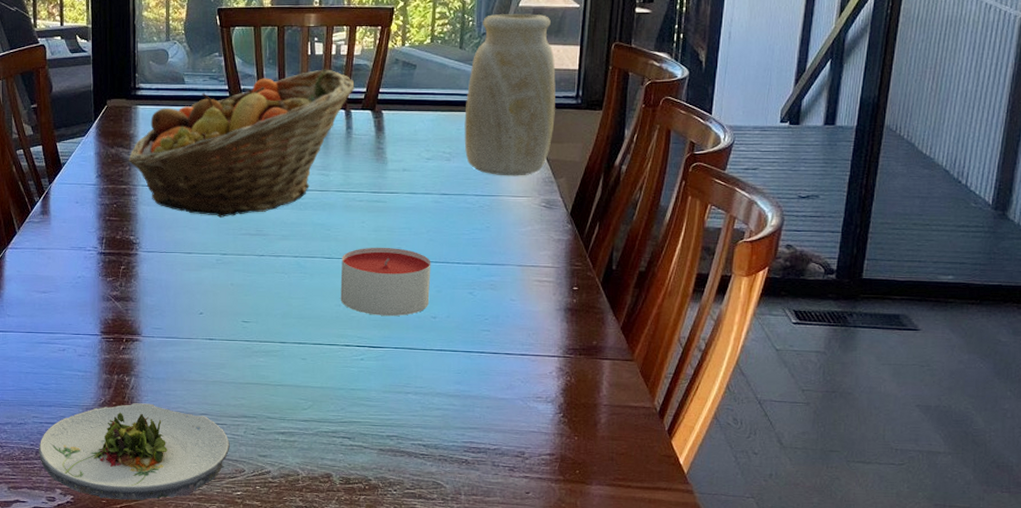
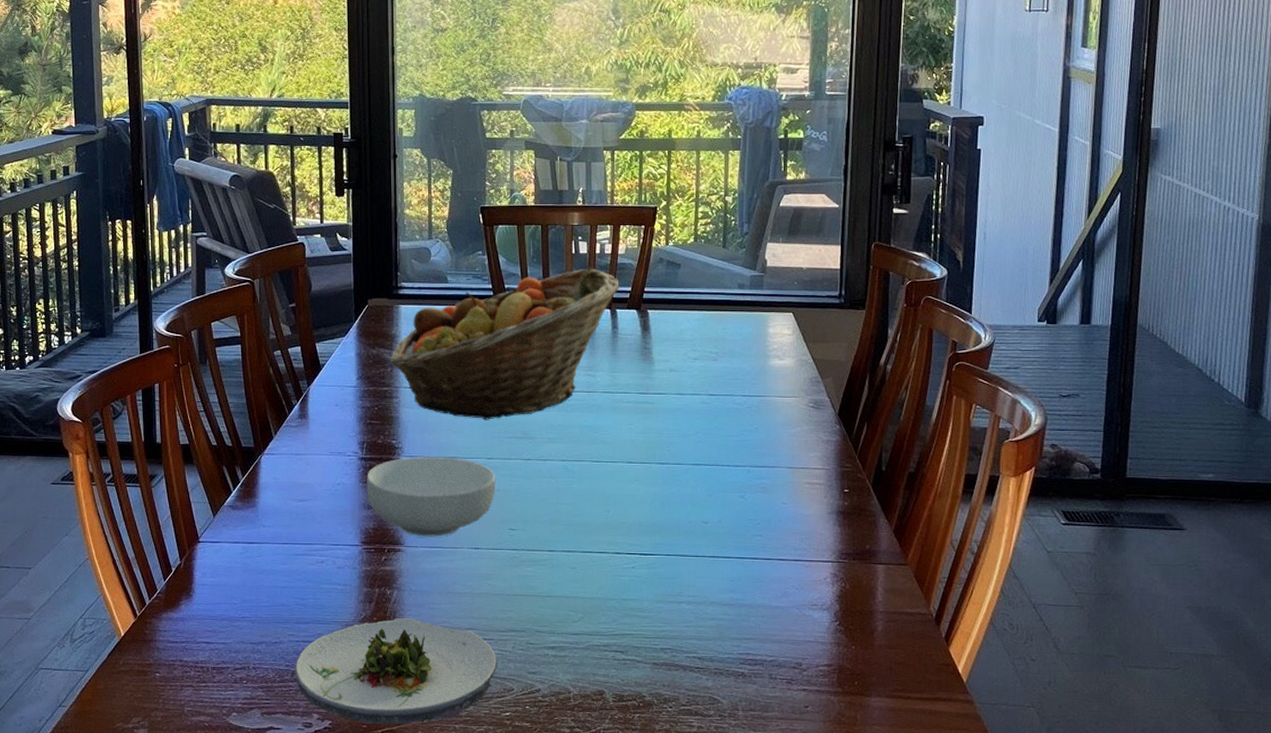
cereal bowl: none [106,252,230,328] -> present [366,457,496,537]
candle: present [340,247,431,316] -> none [609,449,701,521]
vase: present [464,14,556,176] -> none [730,213,819,376]

